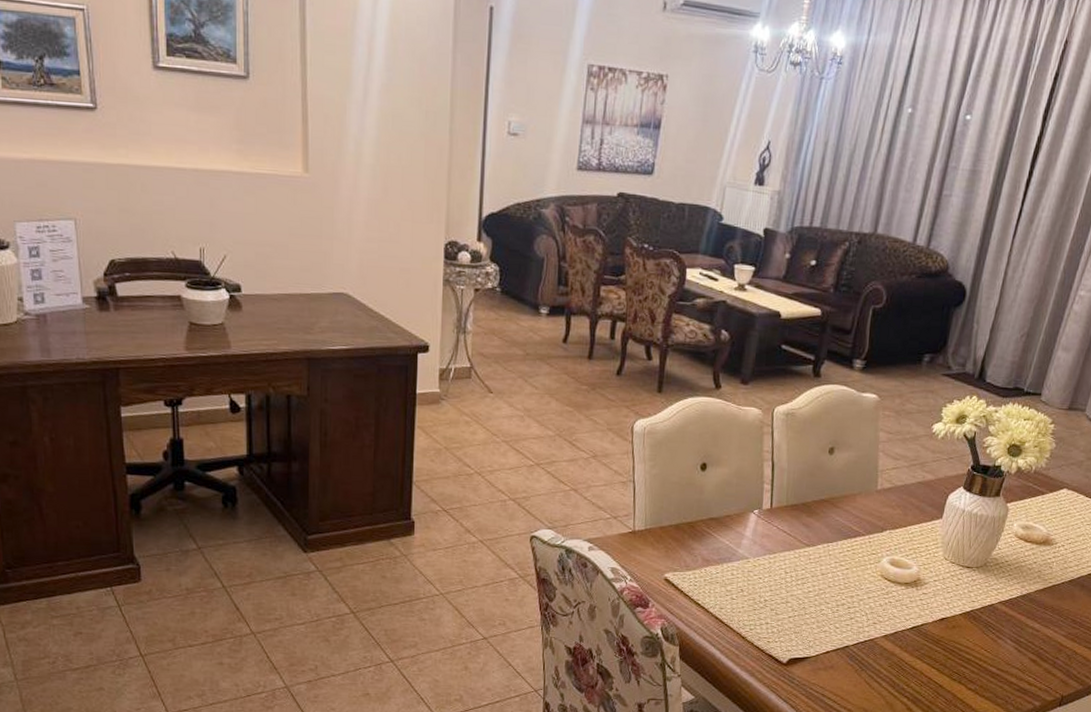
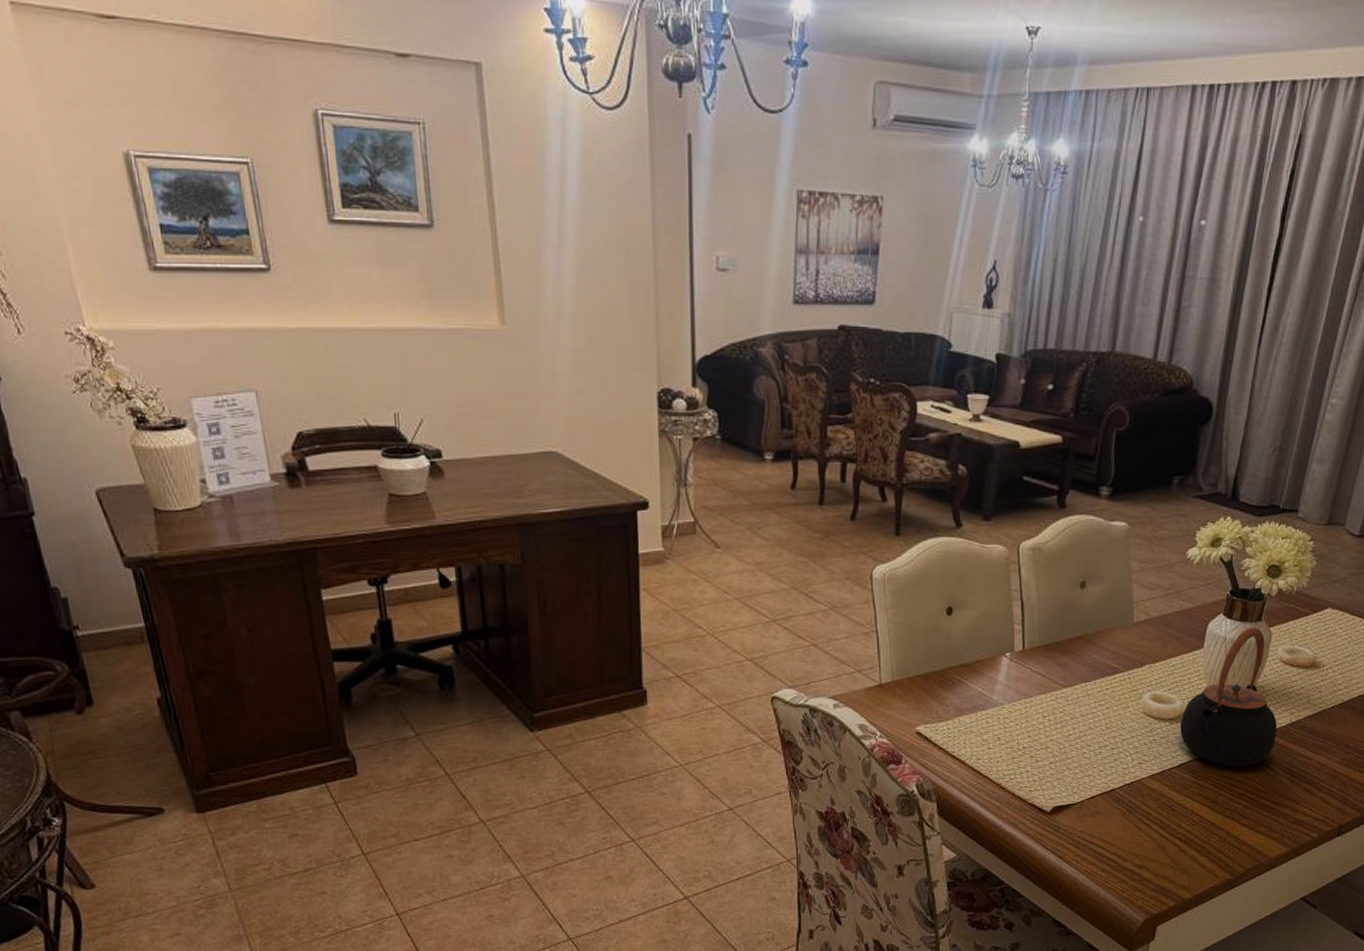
teapot: none [914,501,1009,634] -> present [1180,627,1278,768]

